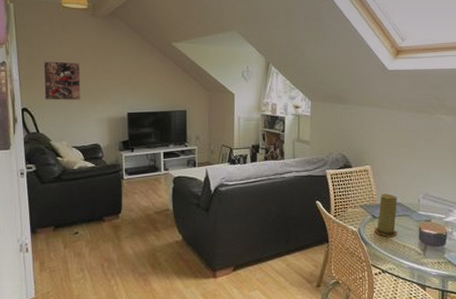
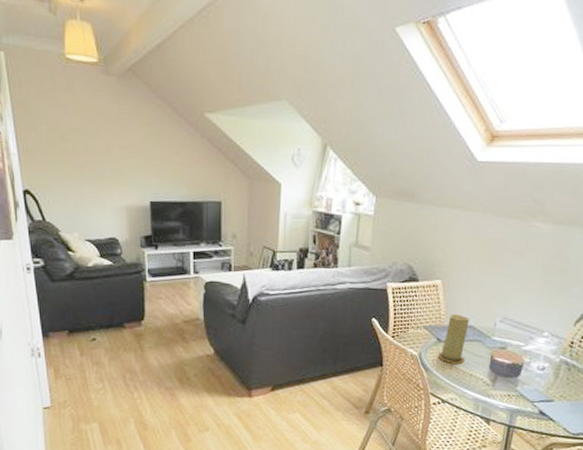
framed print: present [43,61,81,100] -> none [46,131,94,183]

